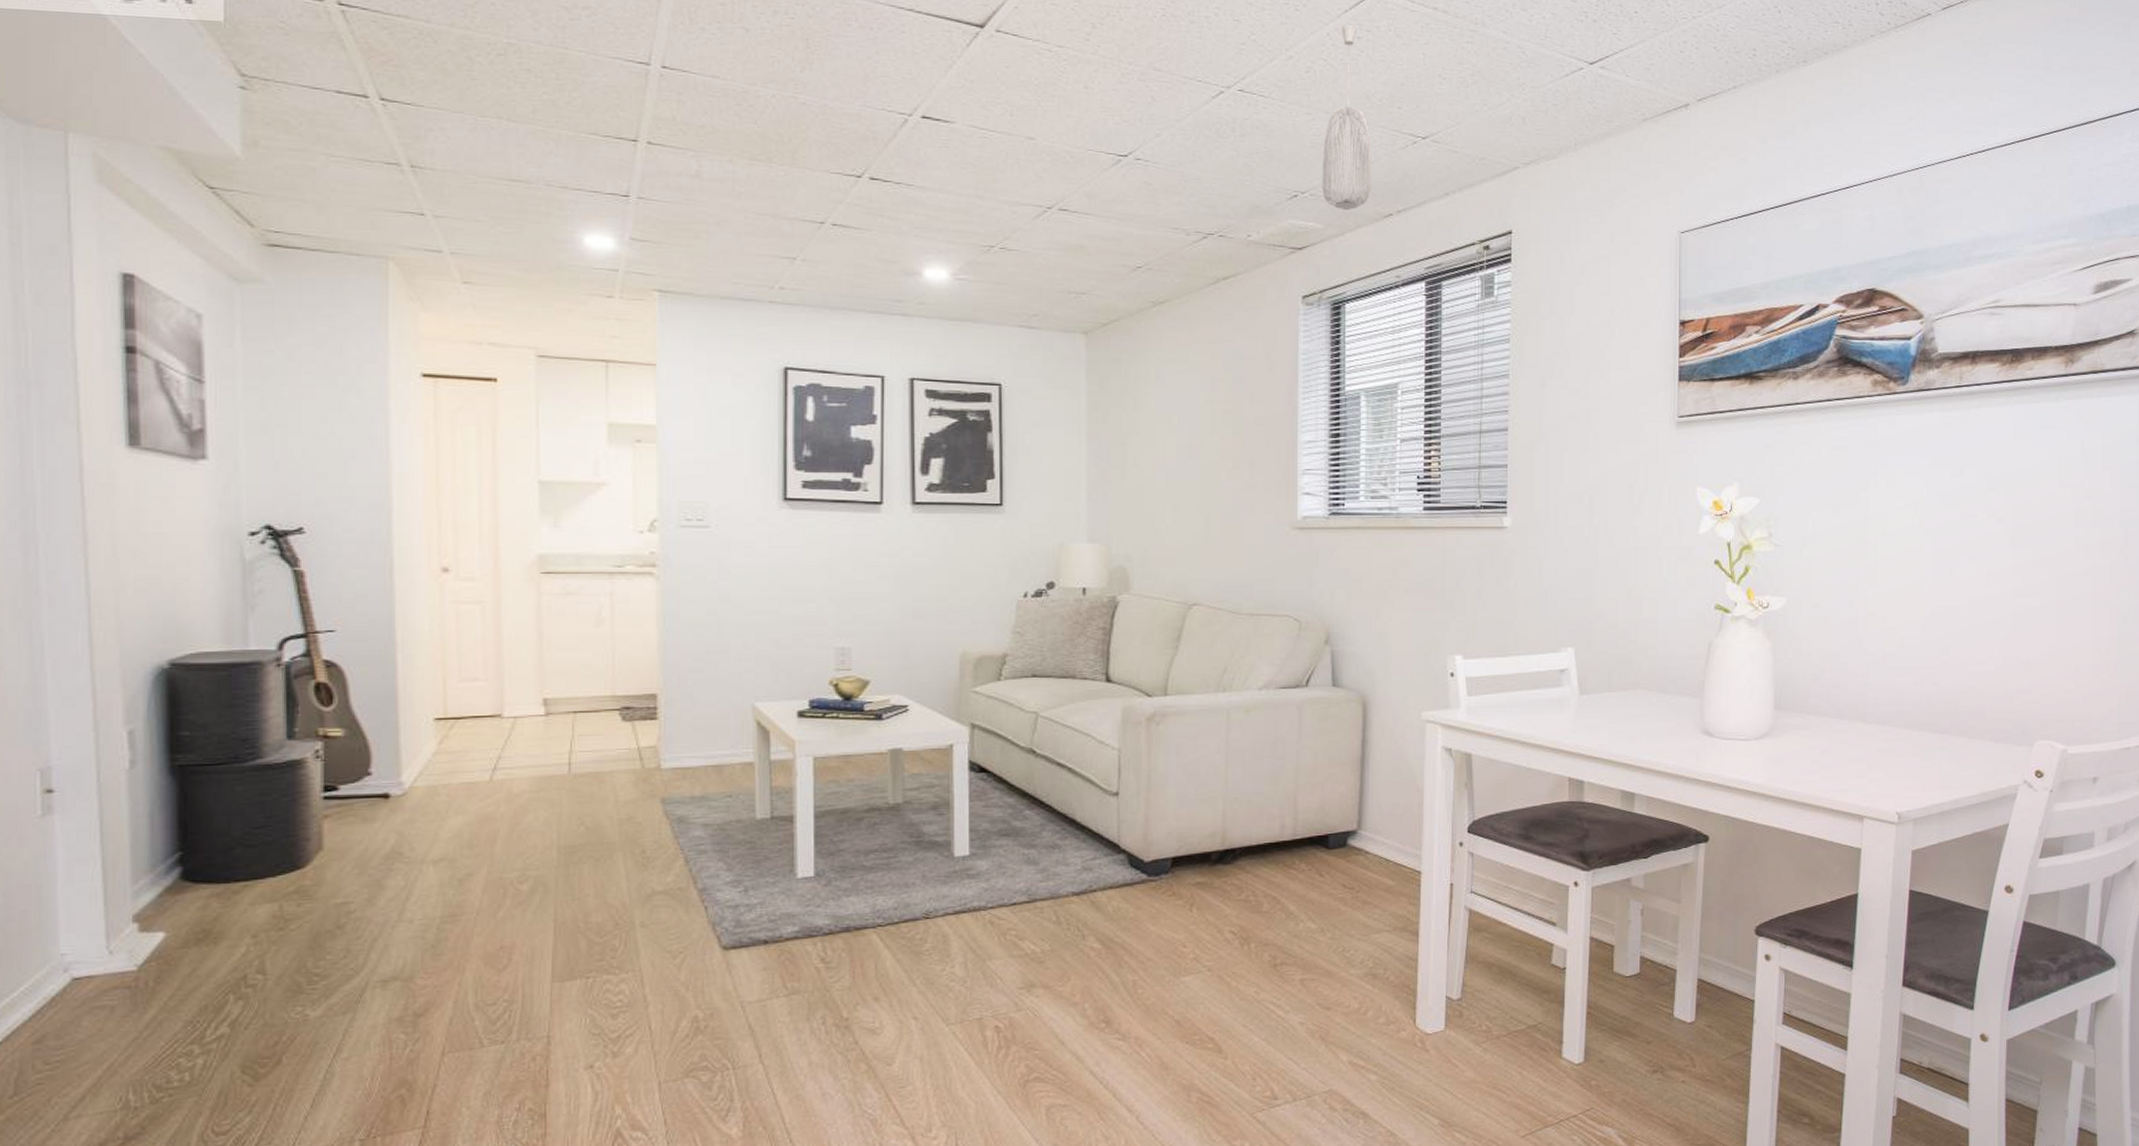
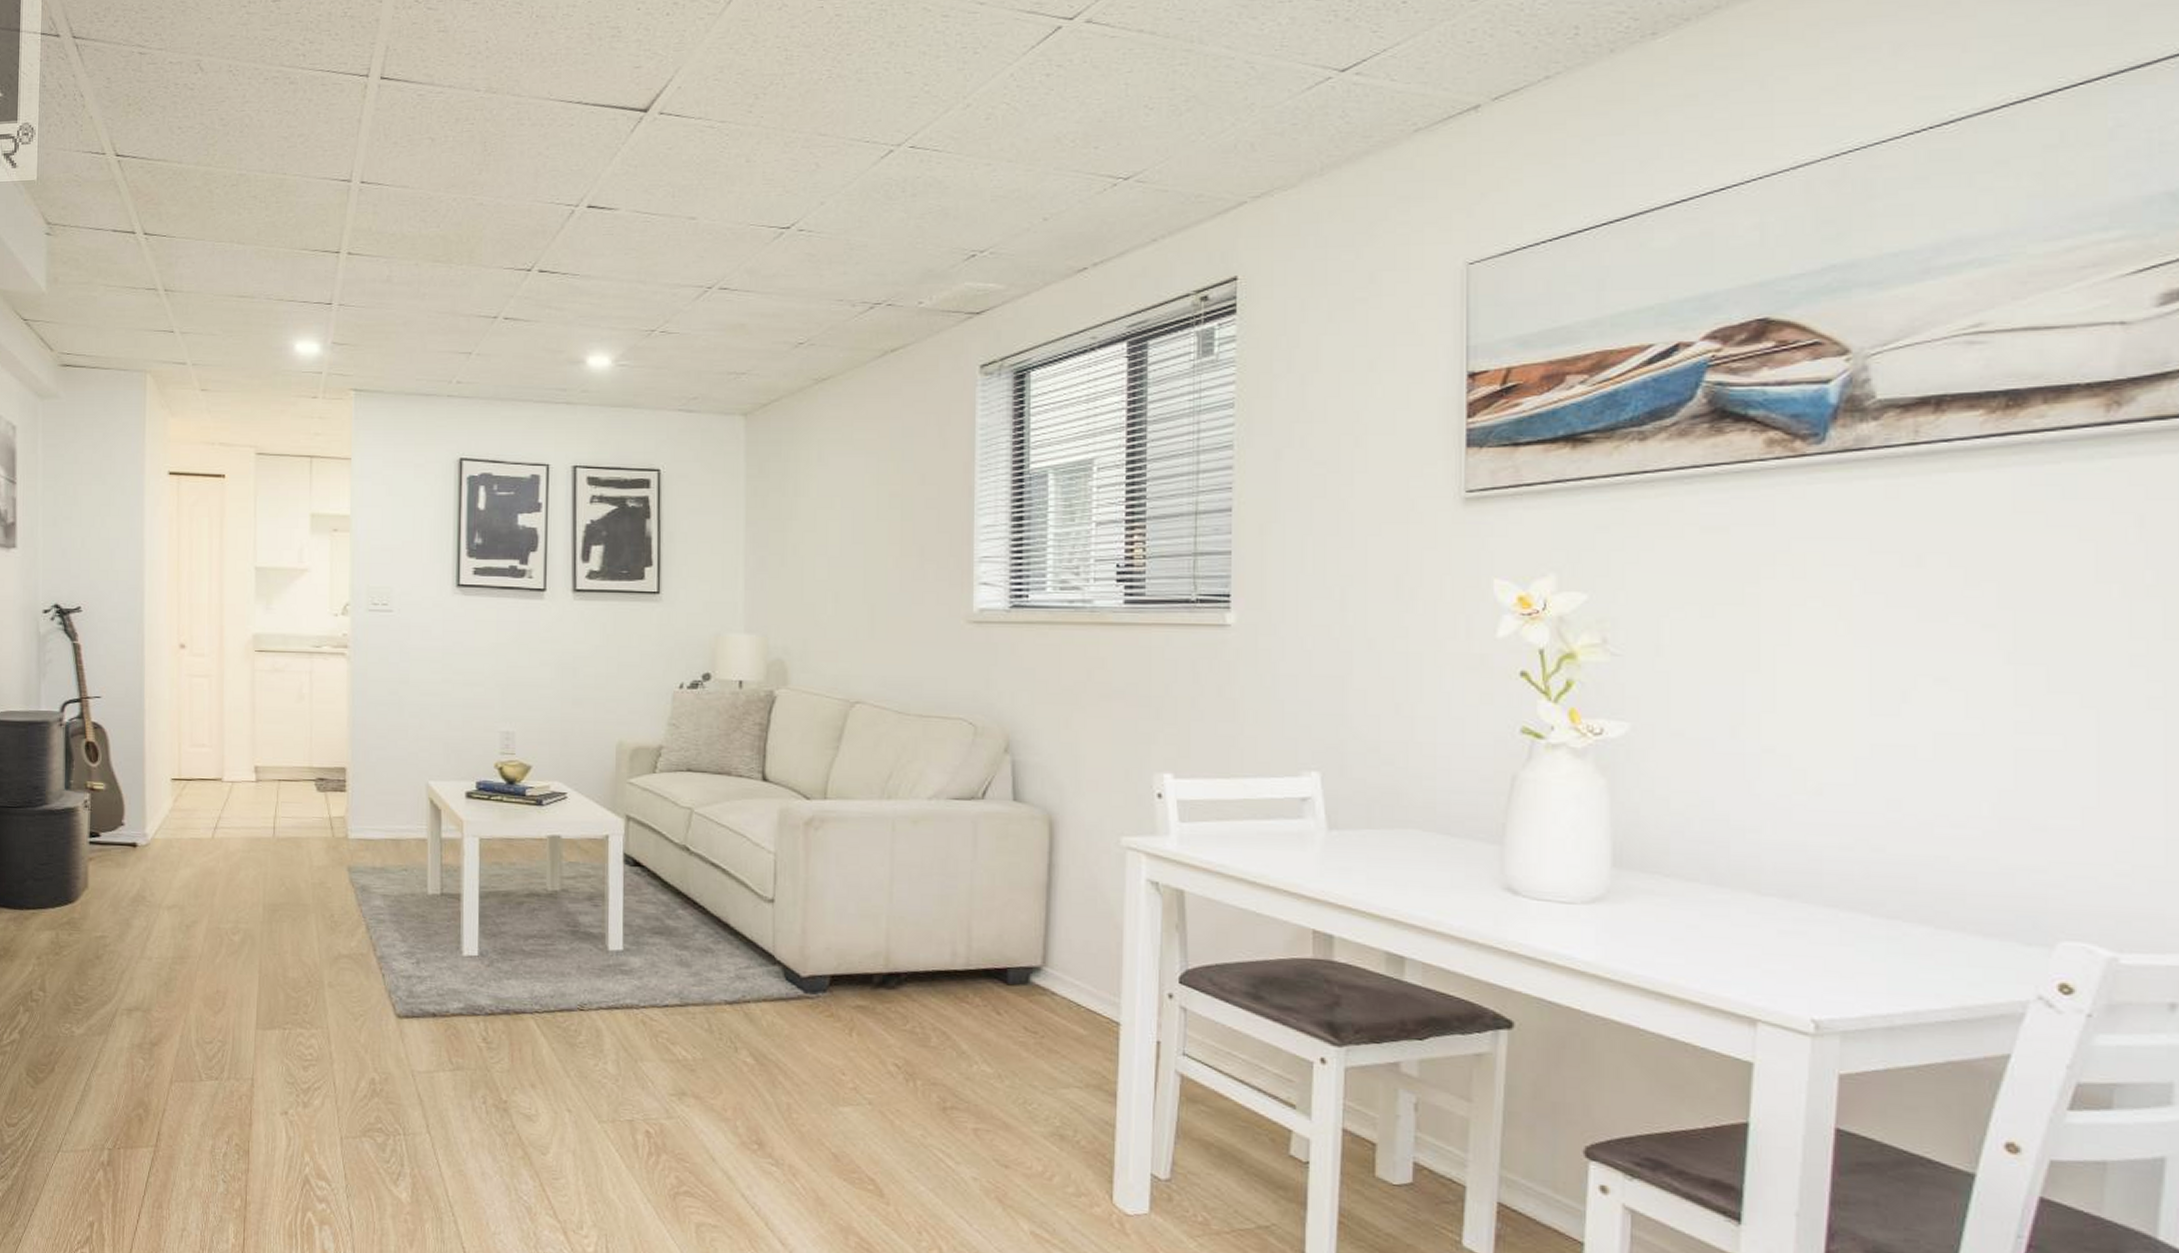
pendant light: present [1322,24,1371,211] -> none [1004,61,1062,268]

